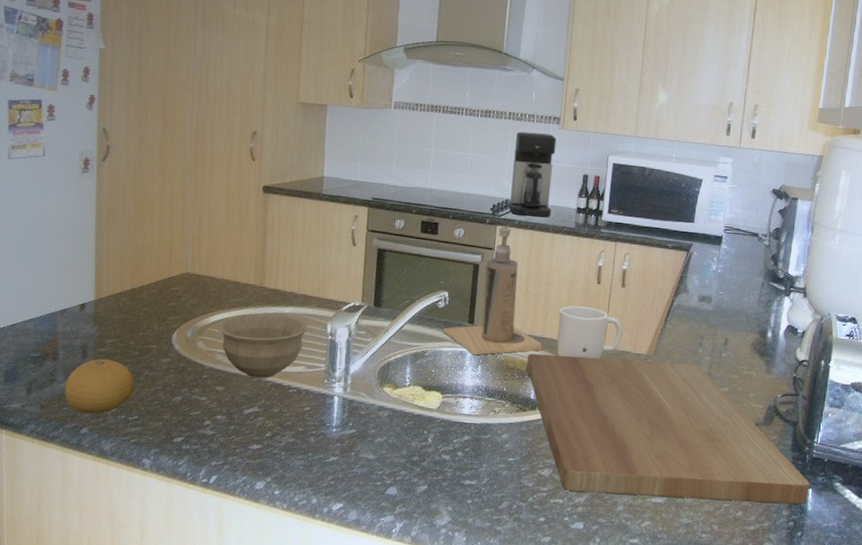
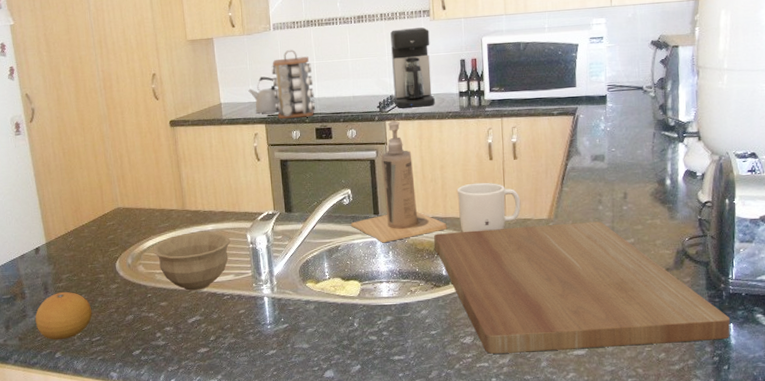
kettle: none [356,155,389,198] -> present [248,76,280,114]
spice rack: none [382,132,428,208] -> present [271,50,315,119]

